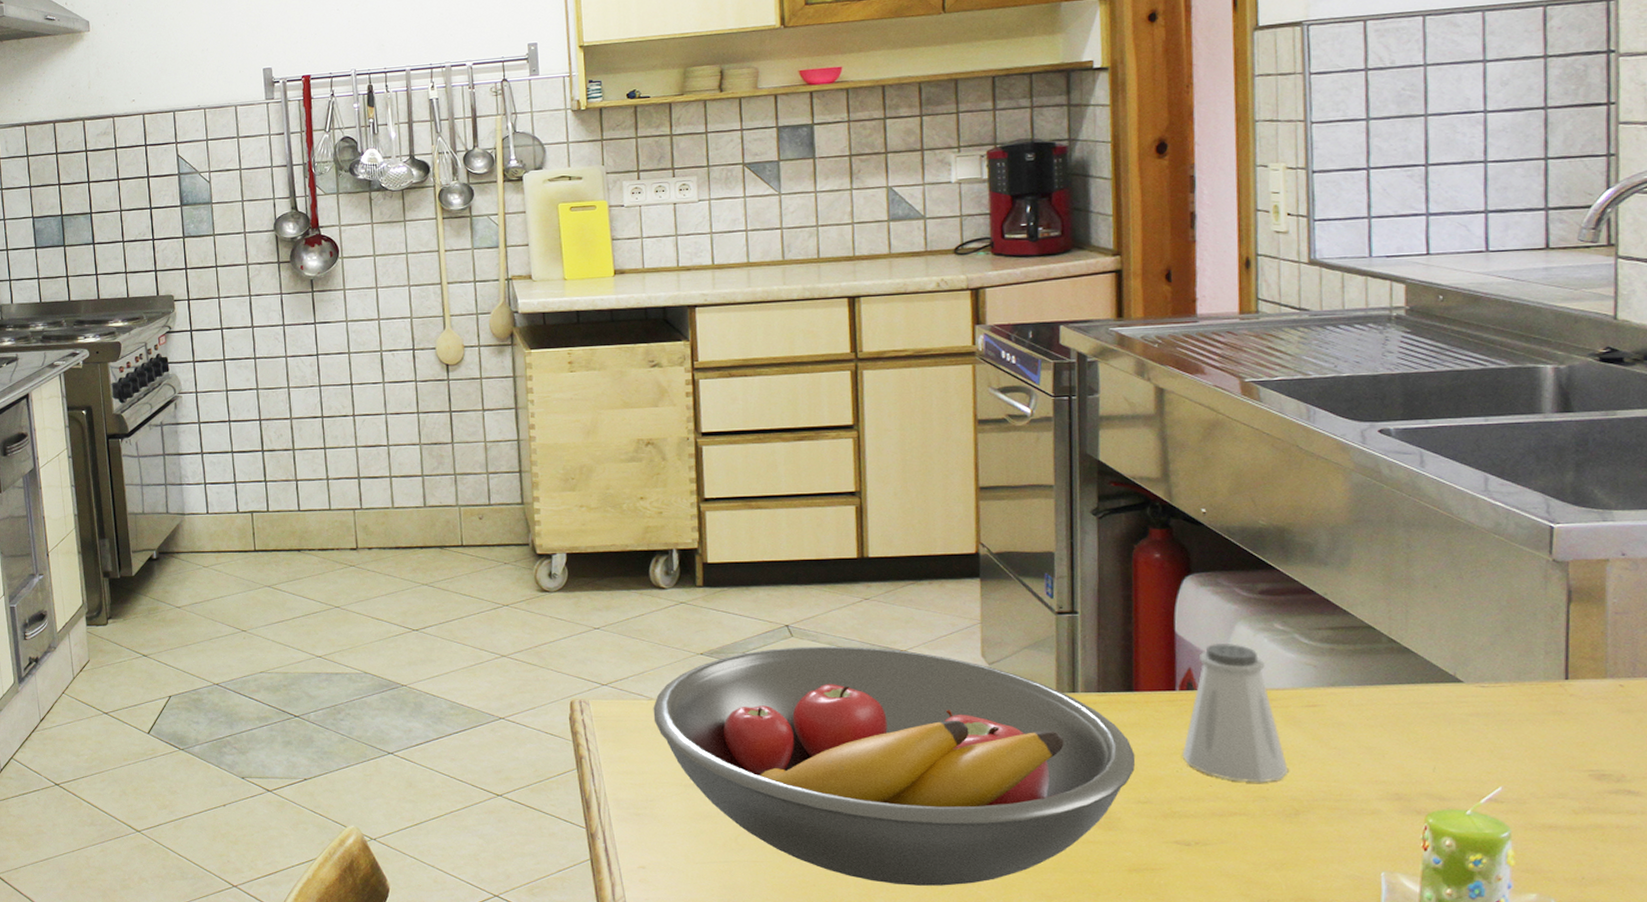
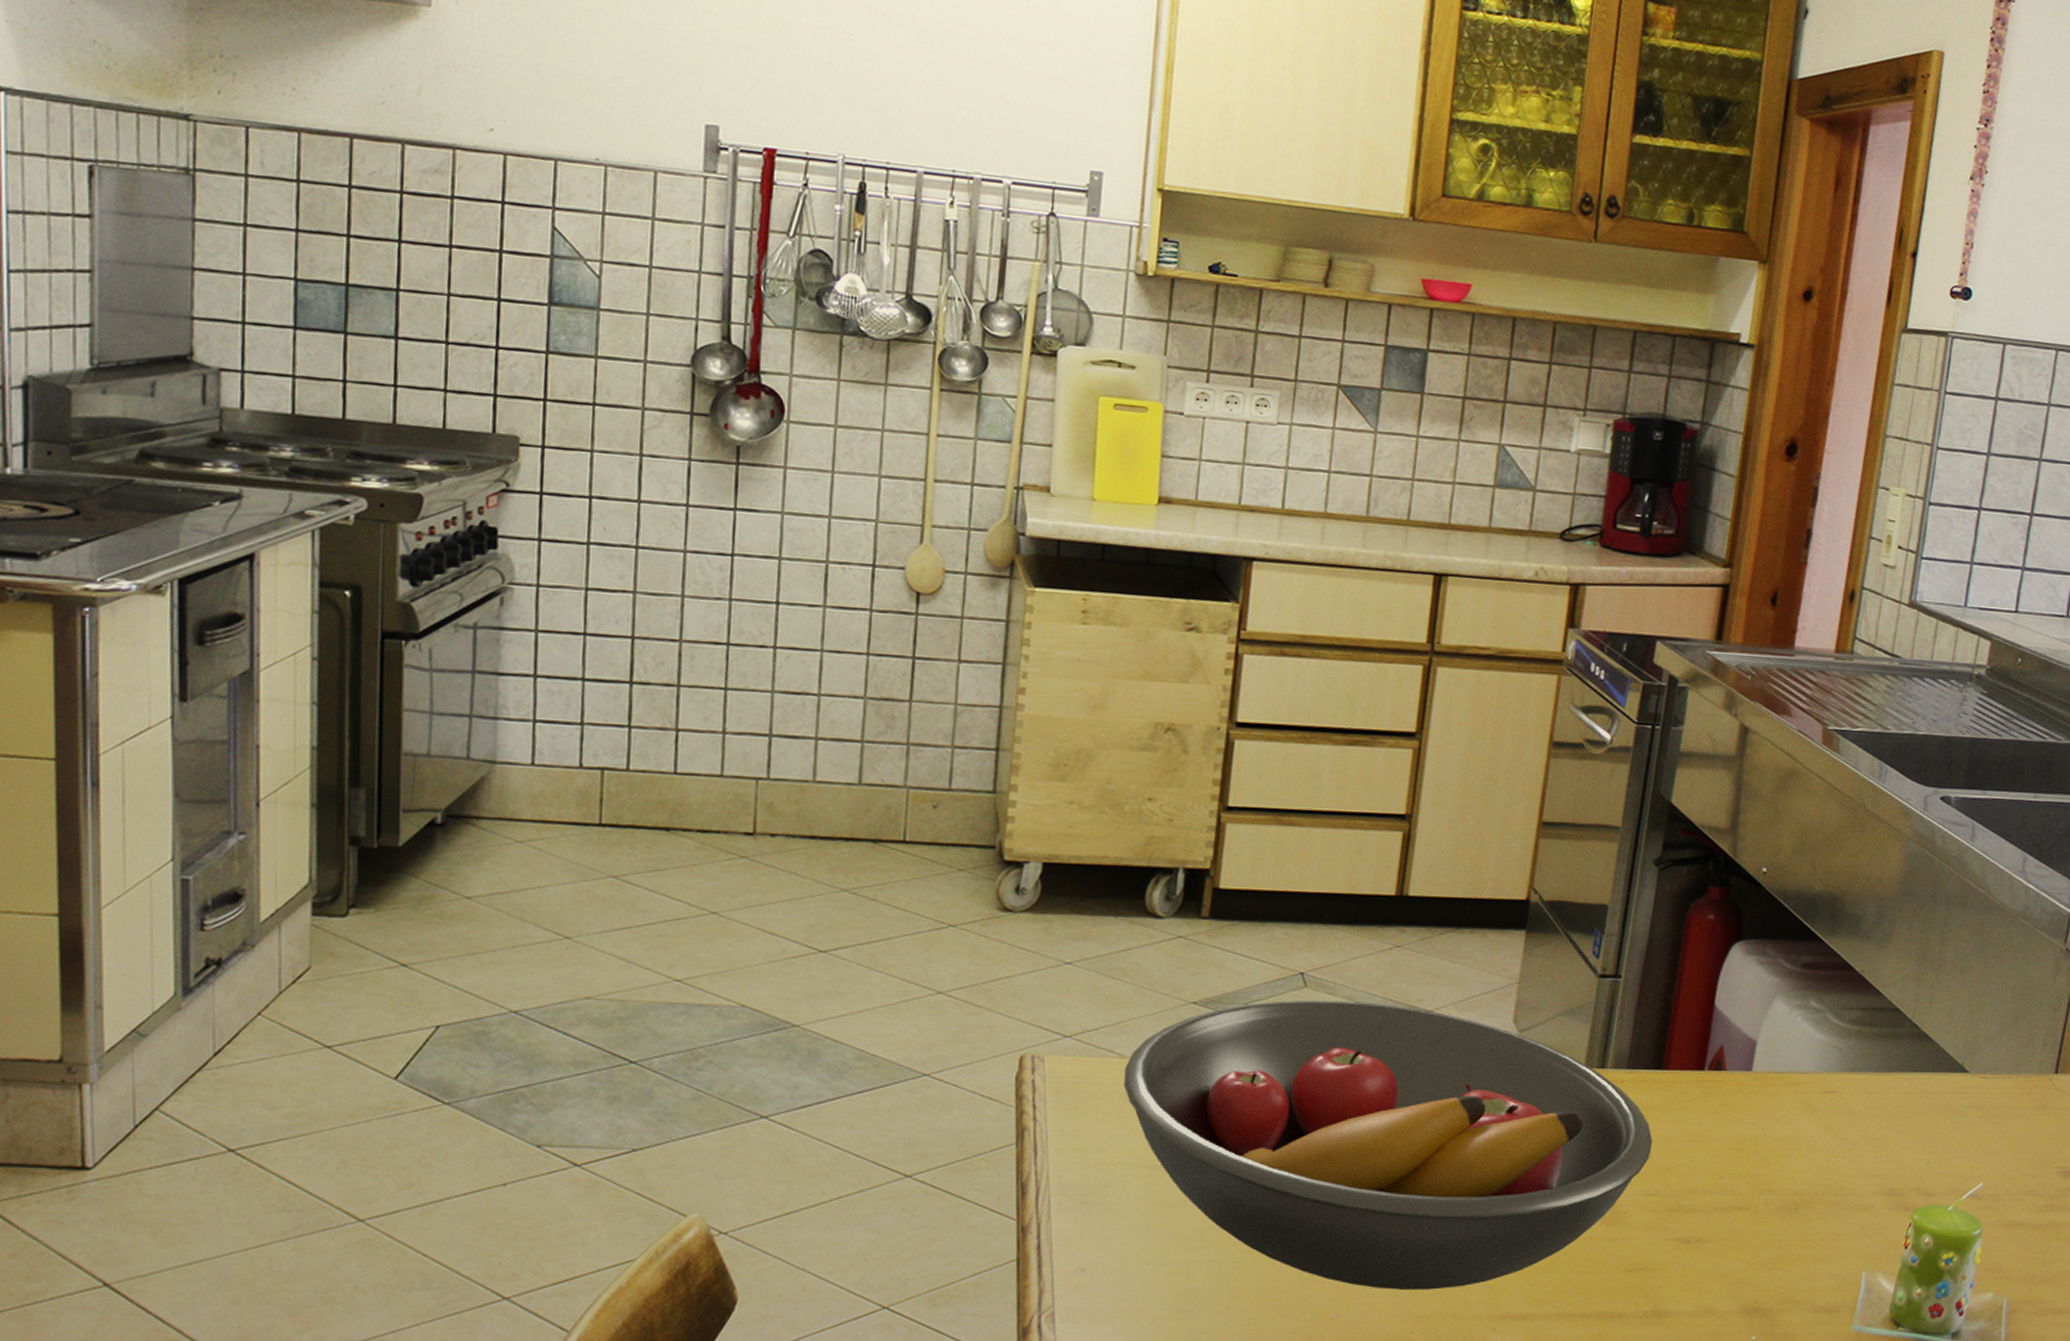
saltshaker: present [1182,643,1289,783] -> none [1698,1019,1797,1175]

